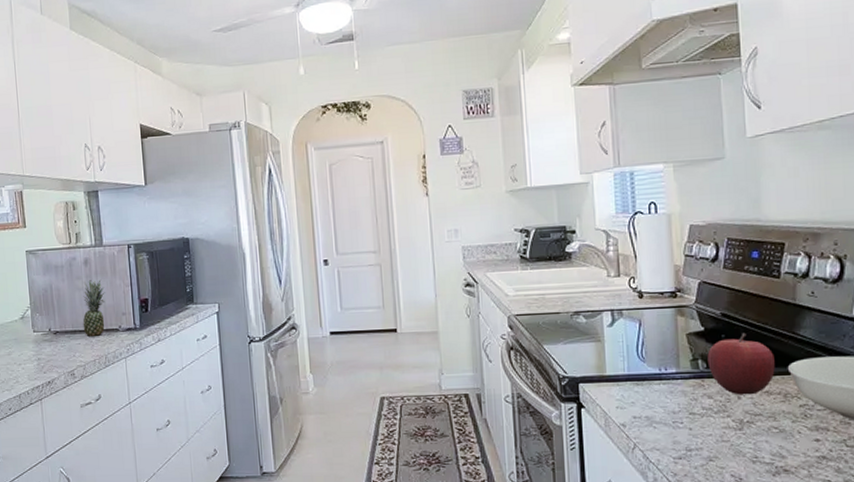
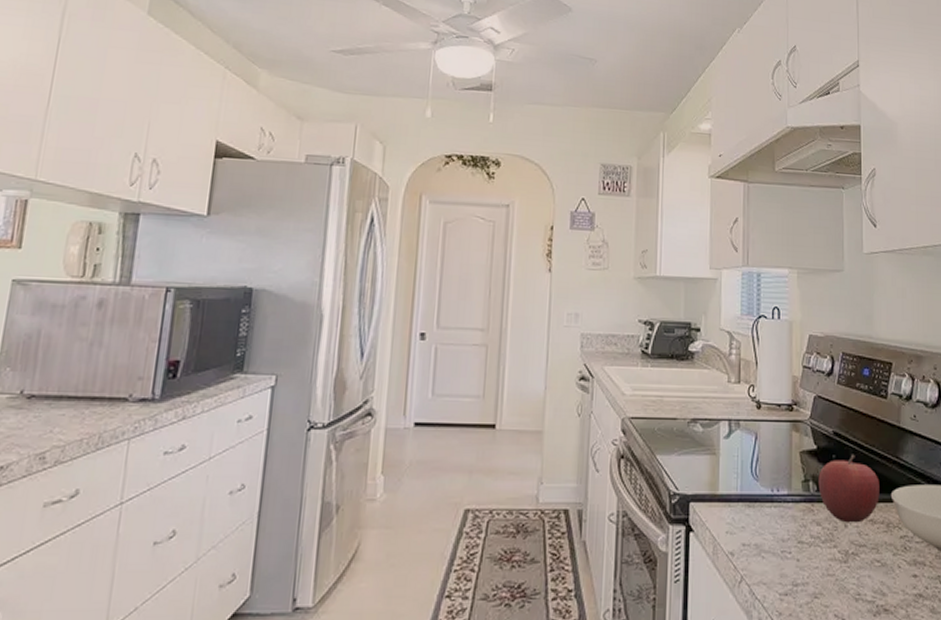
fruit: present [83,279,105,336] -> none [75,328,120,406]

